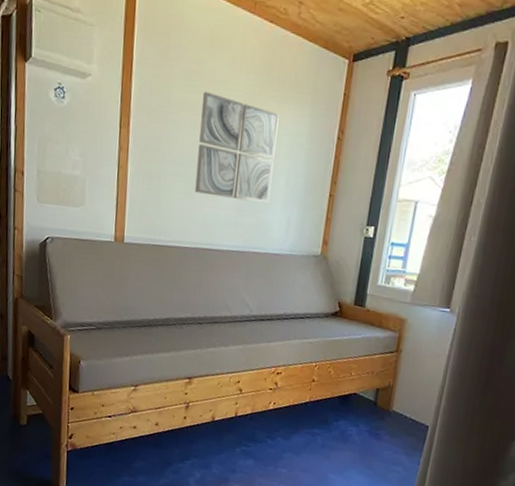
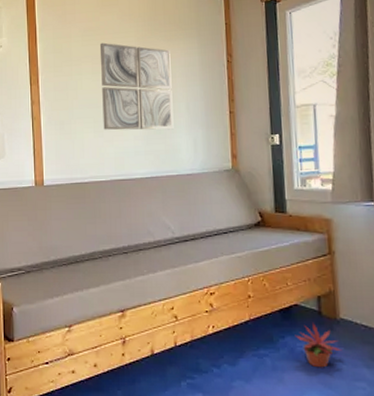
potted plant: none [348,411,388,451] -> present [294,323,343,368]

